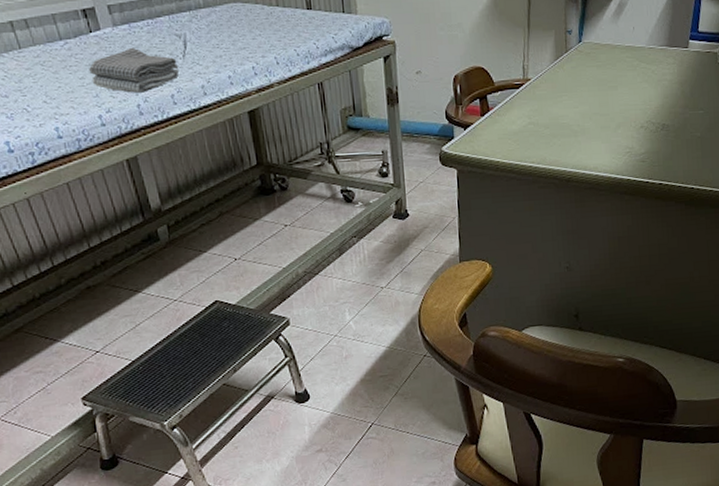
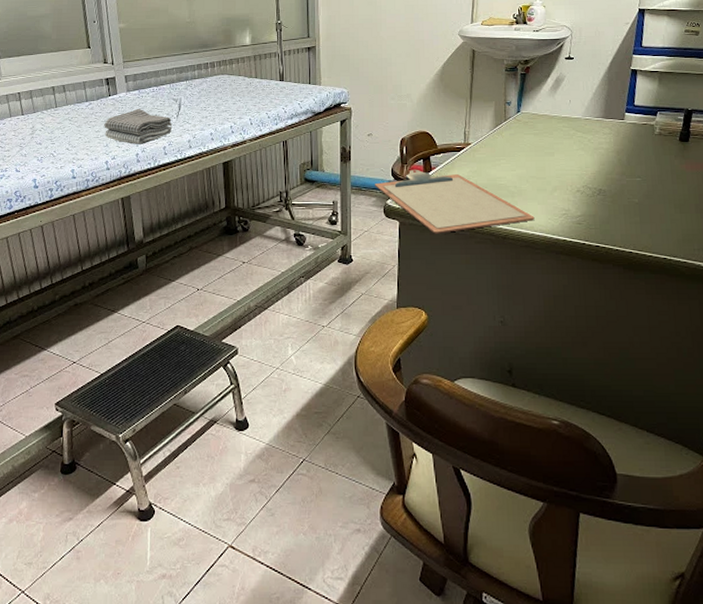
clipboard: none [428,110,599,181] -> present [375,169,535,234]

